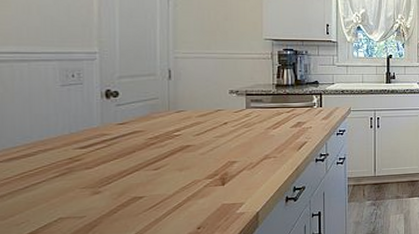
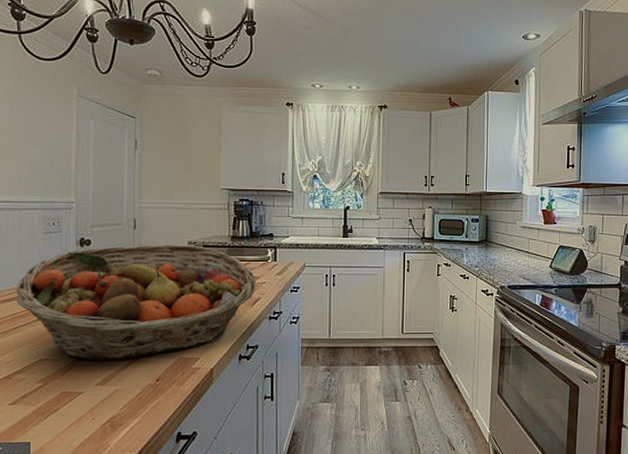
fruit basket: none [27,94,301,215] -> present [16,244,256,360]

